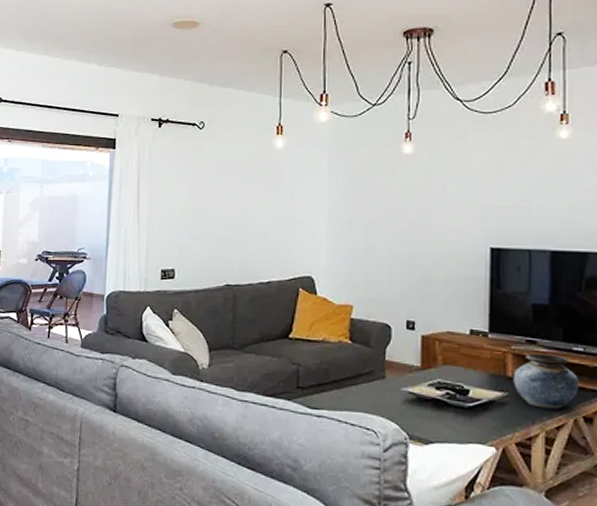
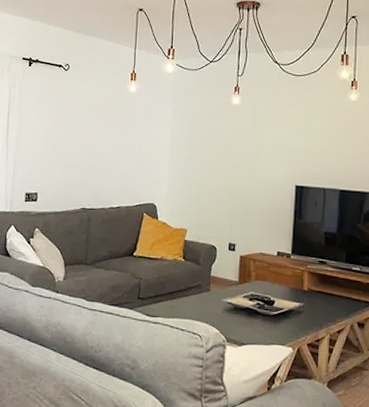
vase: present [513,353,578,410] -> none [308,272,355,317]

